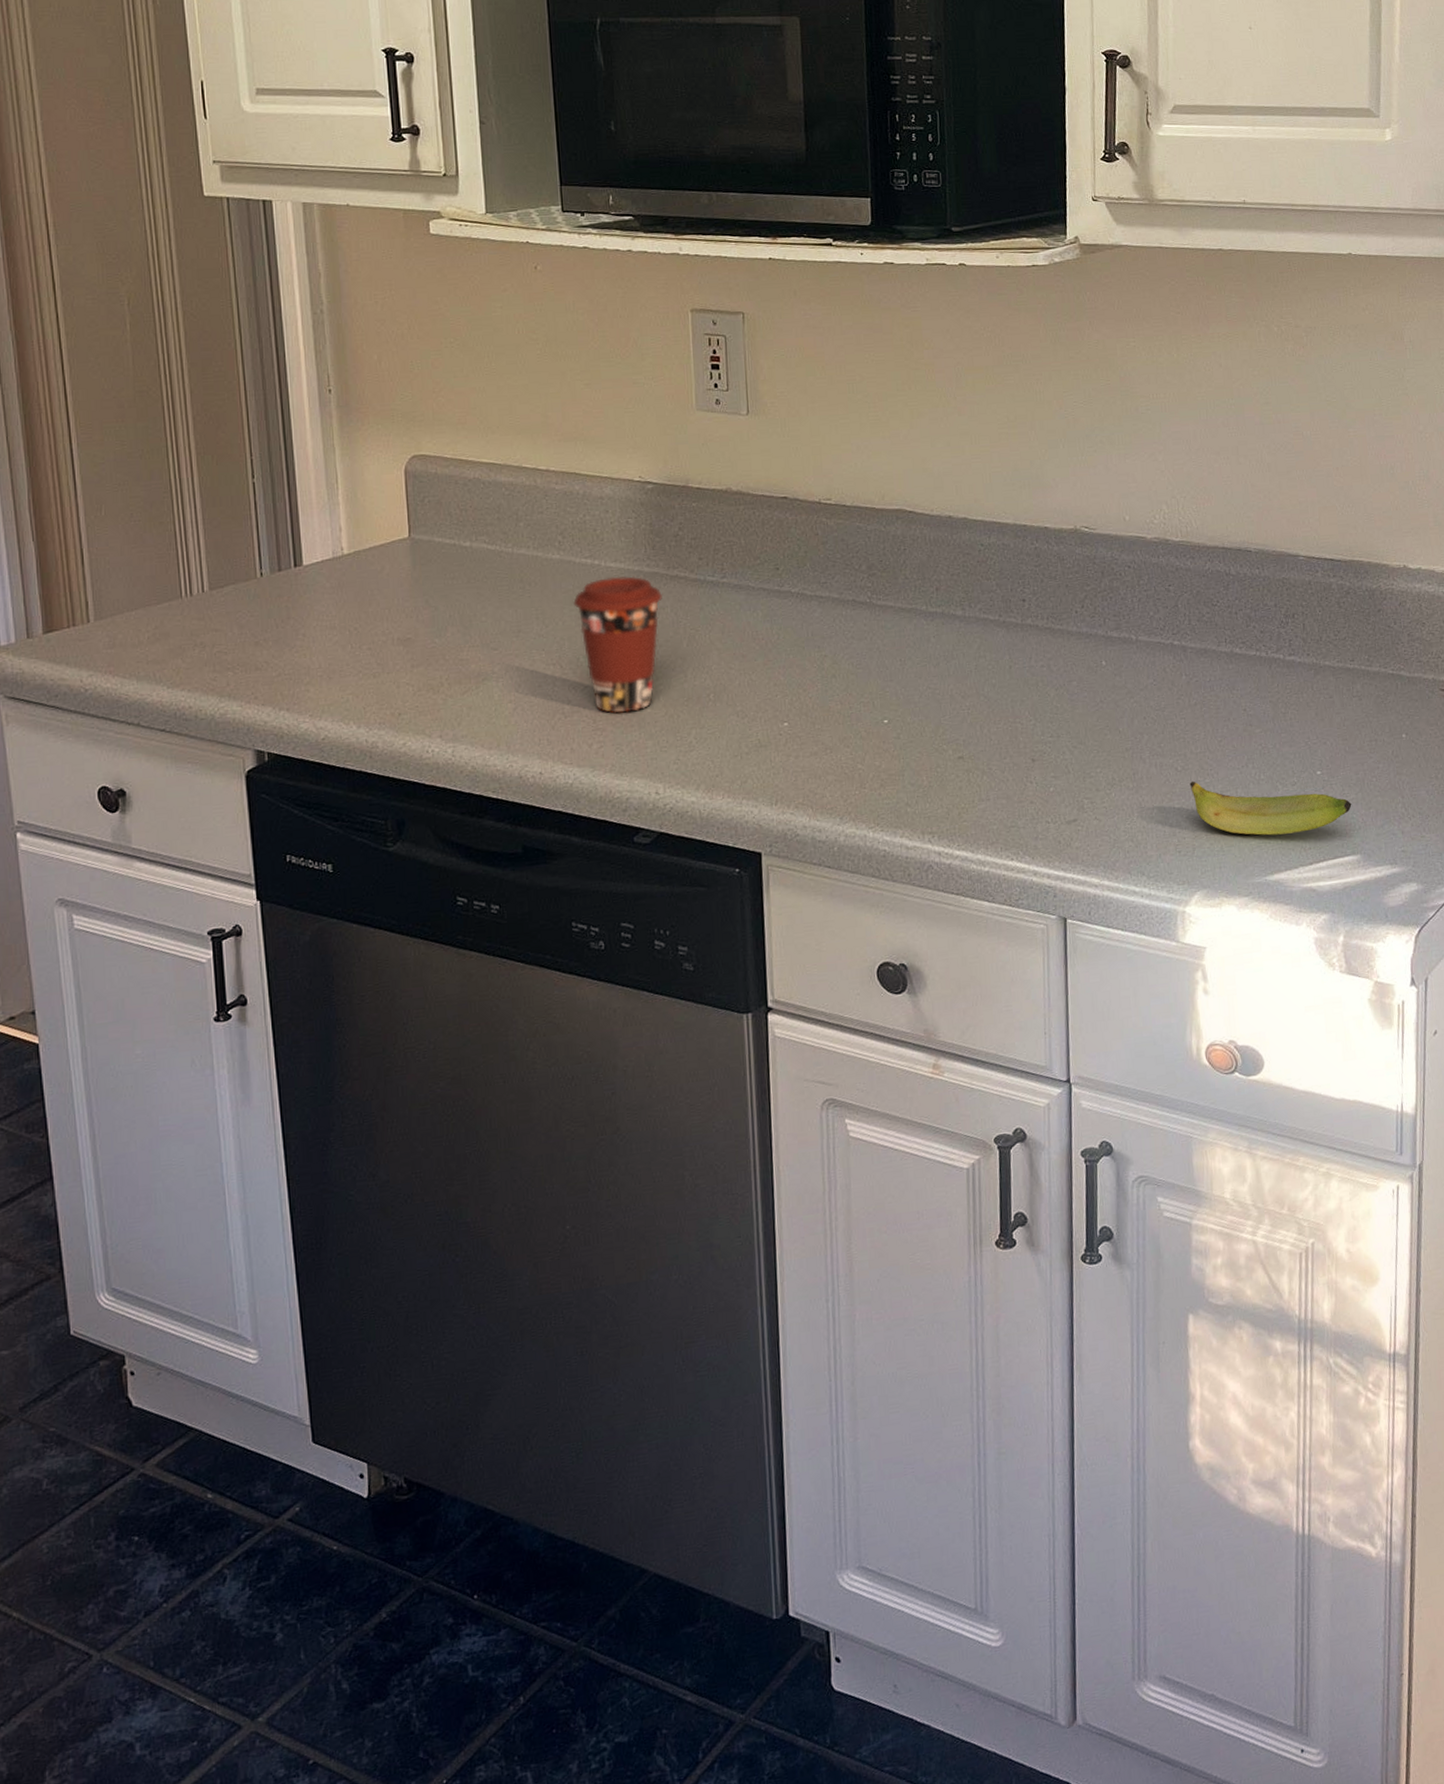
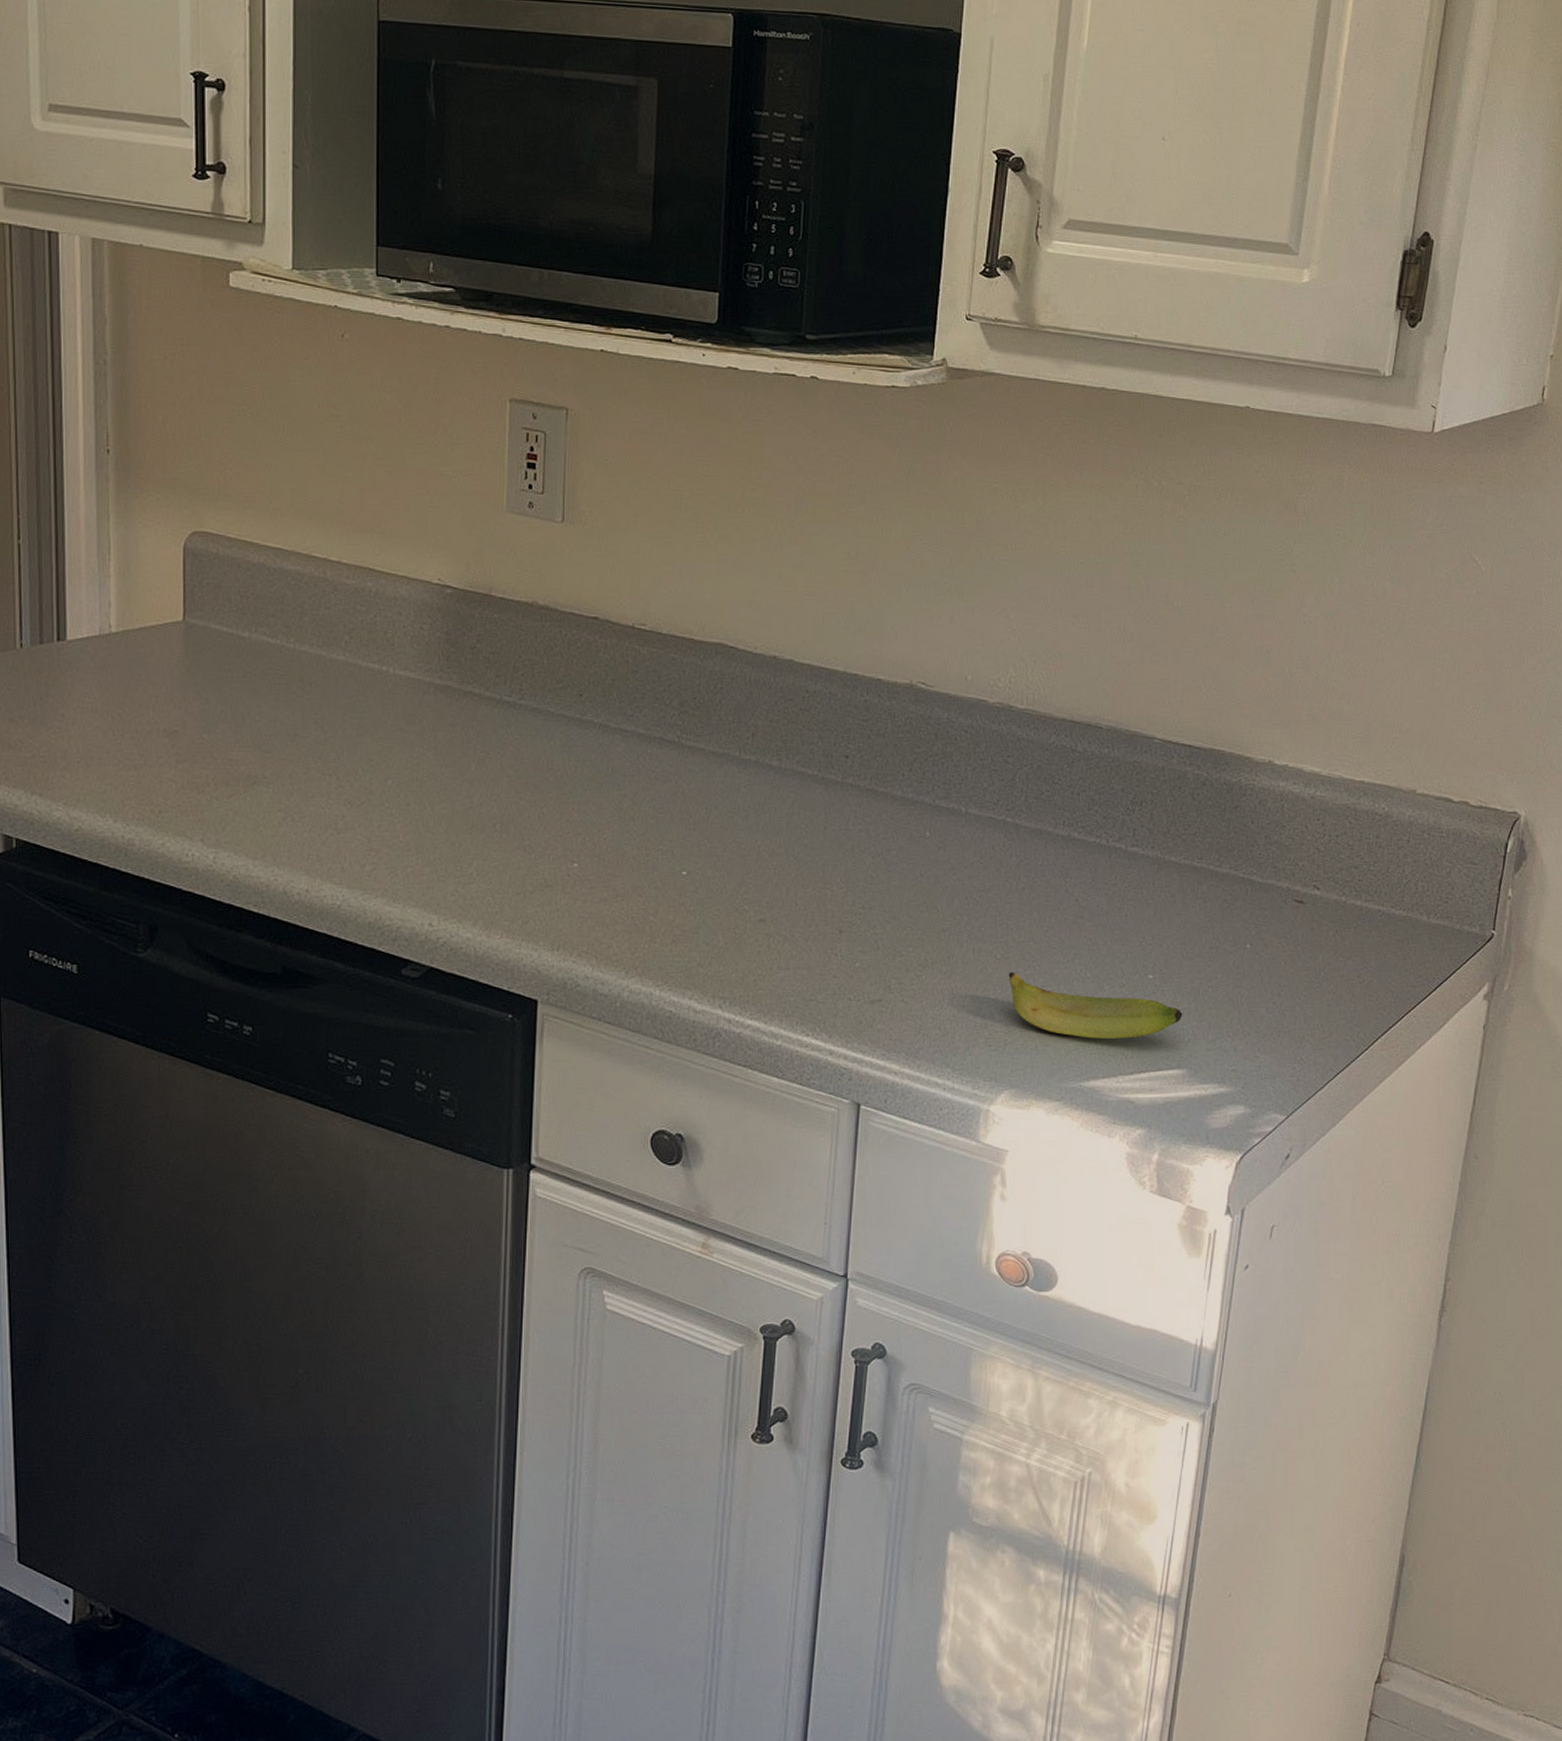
coffee cup: present [573,576,663,714] -> none [356,686,454,835]

